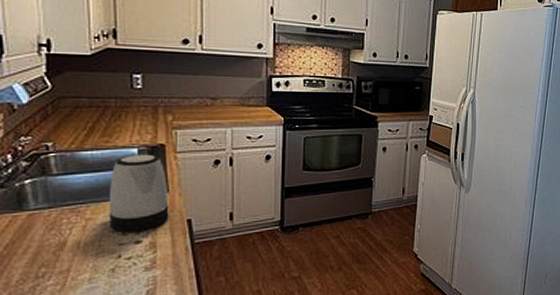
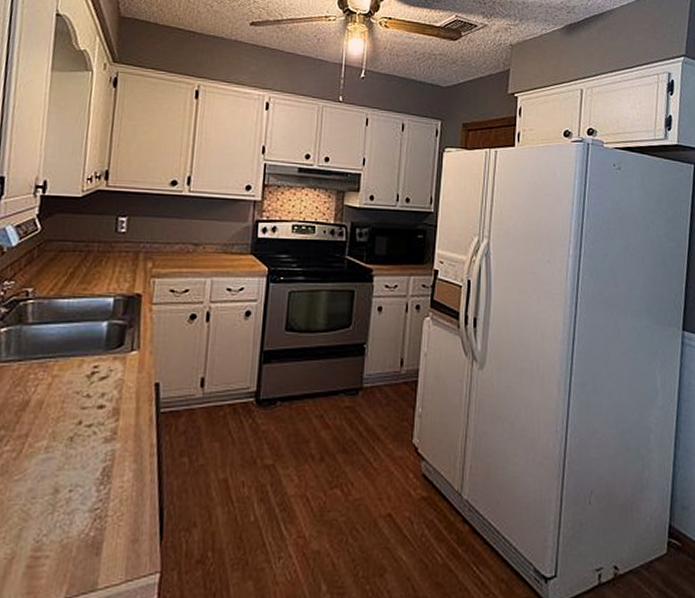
kettle: present [108,154,169,232] -> none [75,304,139,394]

